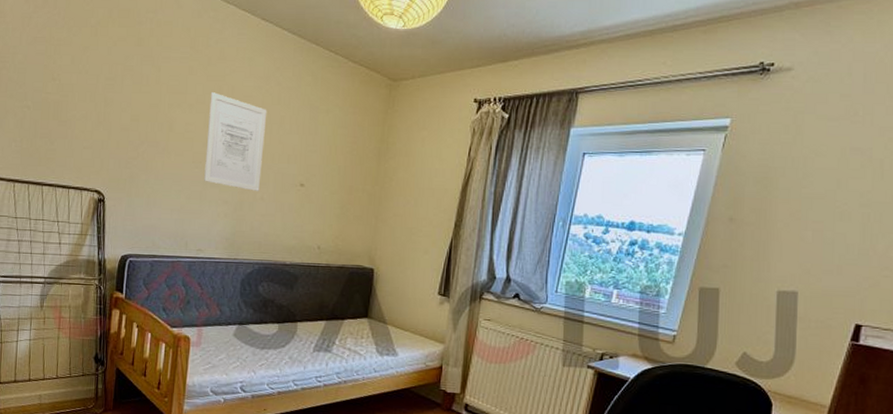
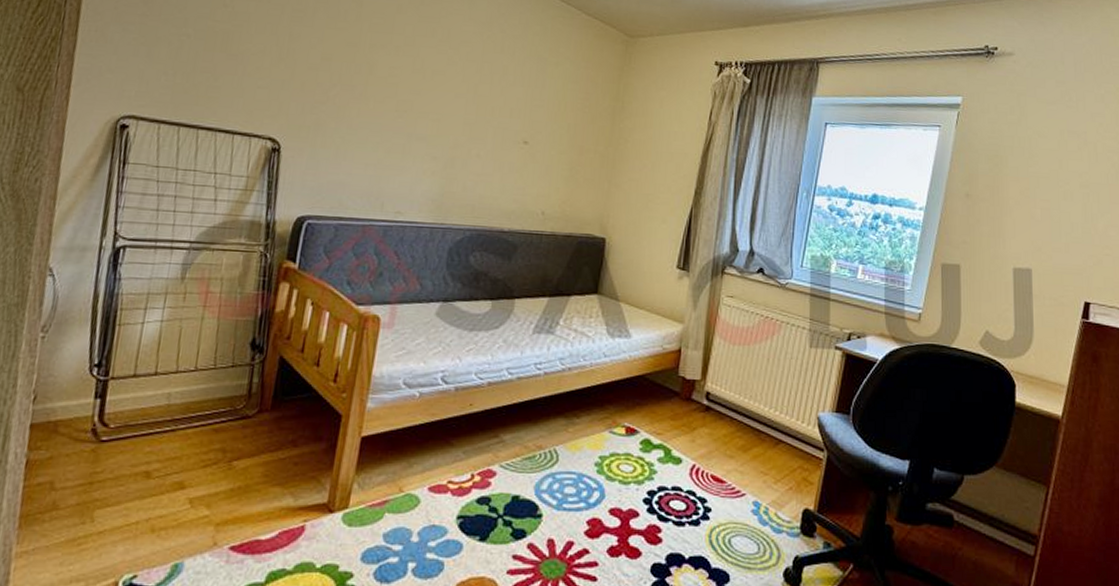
wall art: present [204,92,267,191] -> none [409,34,488,147]

